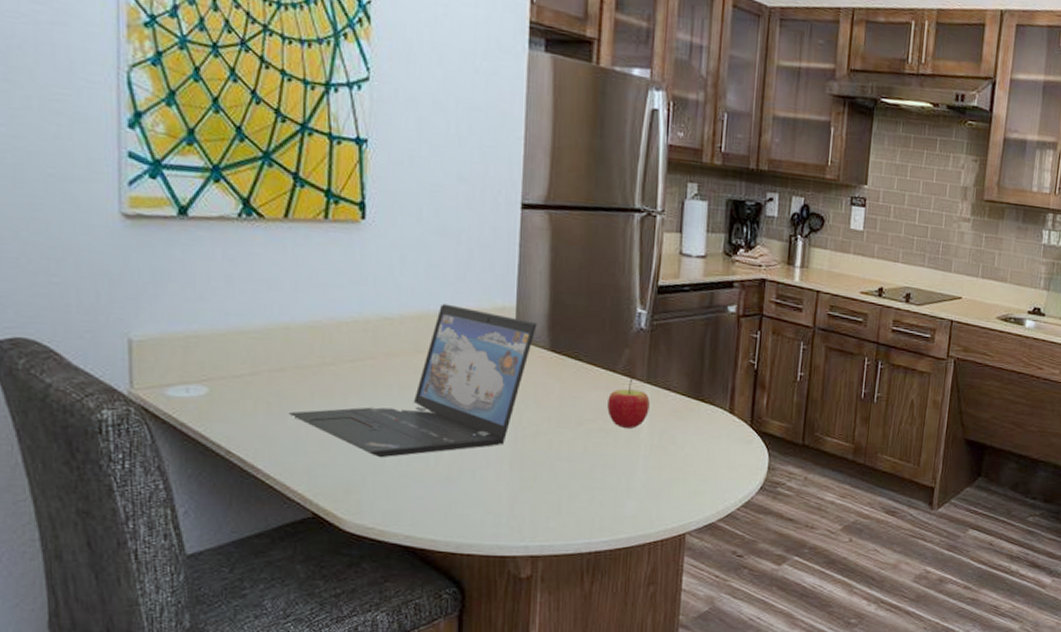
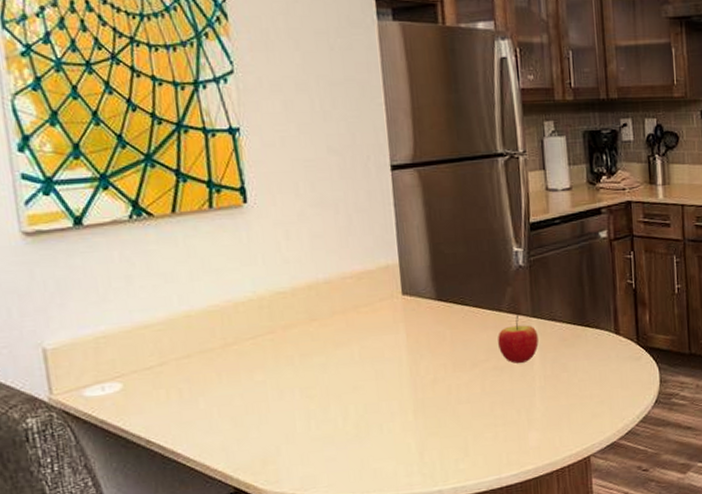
laptop: present [288,304,537,458] -> none [199,270,421,426]

